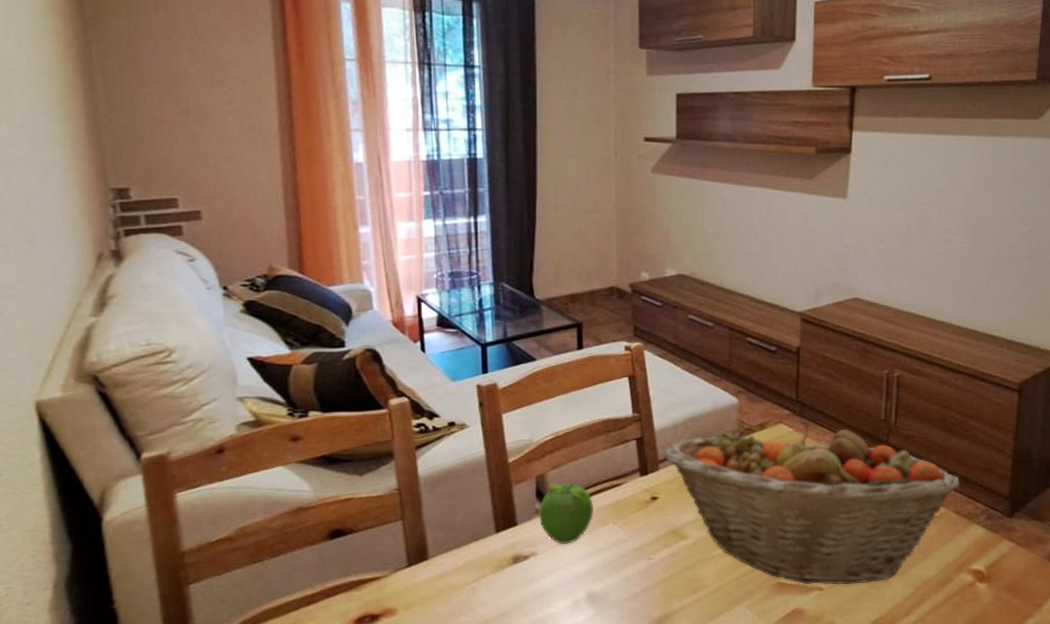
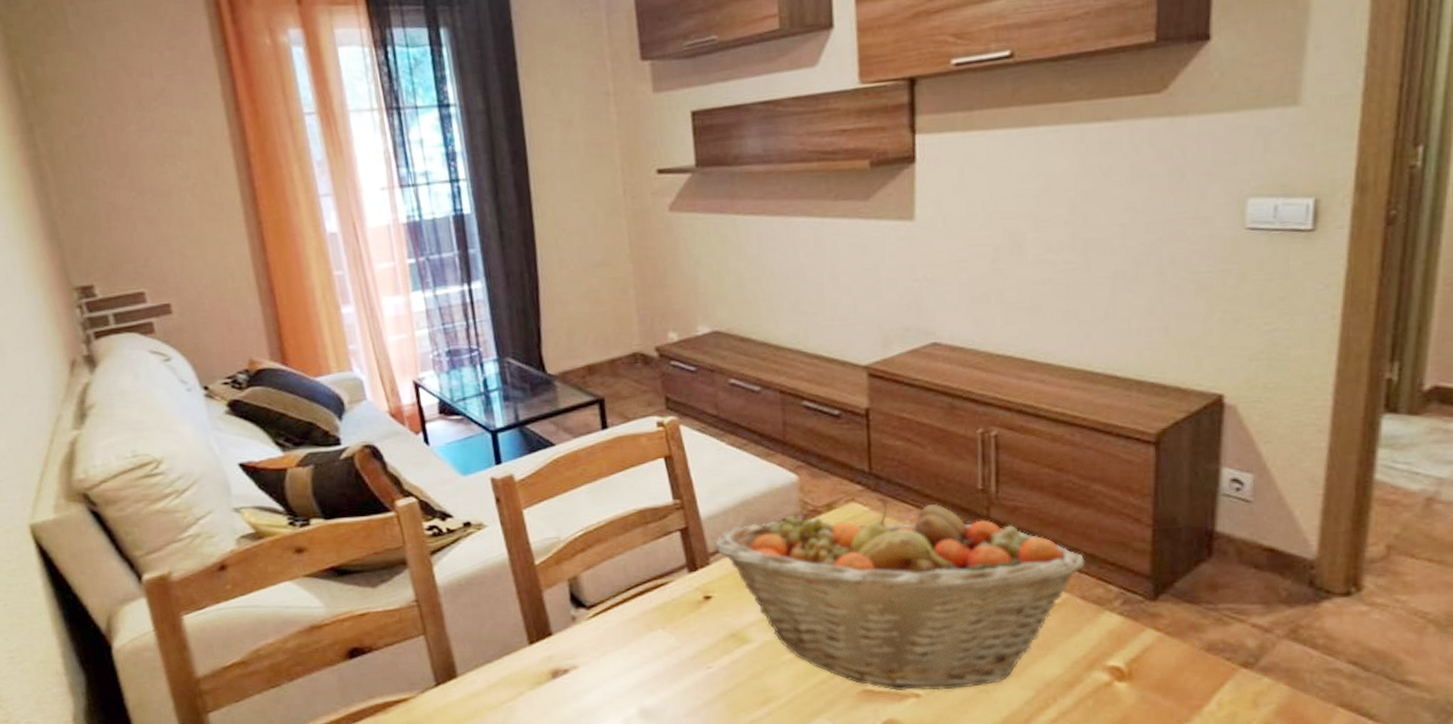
fruit: present [539,483,593,545] -> none [575,585,638,656]

